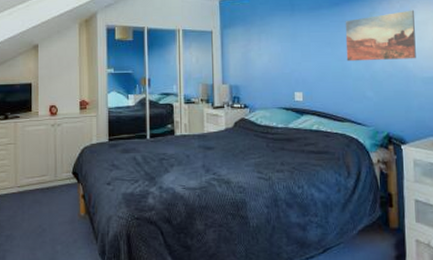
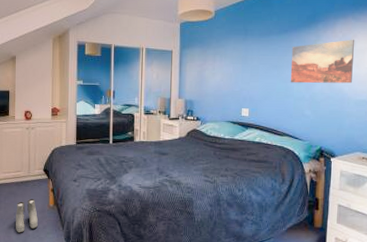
boots: none [41,207,67,249] -> present [16,198,38,233]

